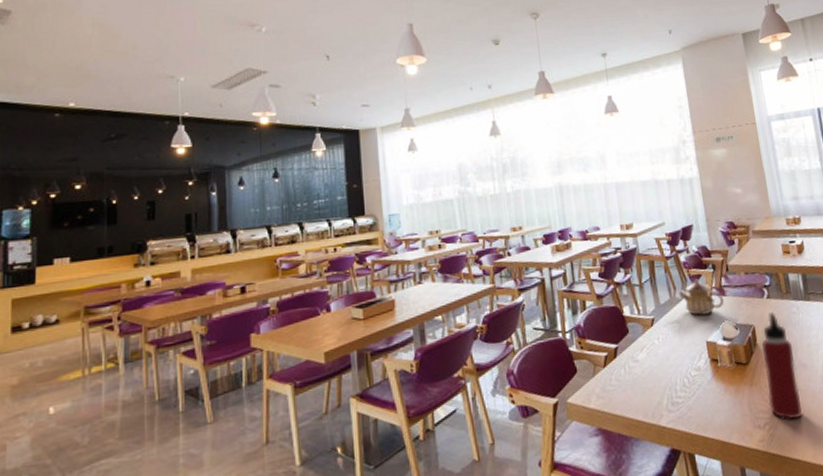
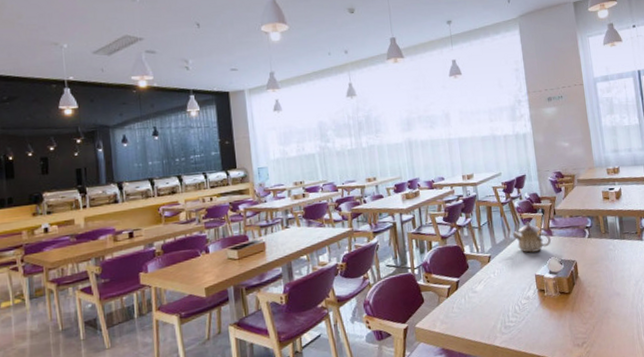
water bottle: present [761,312,802,420] -> none [582,250,614,340]

